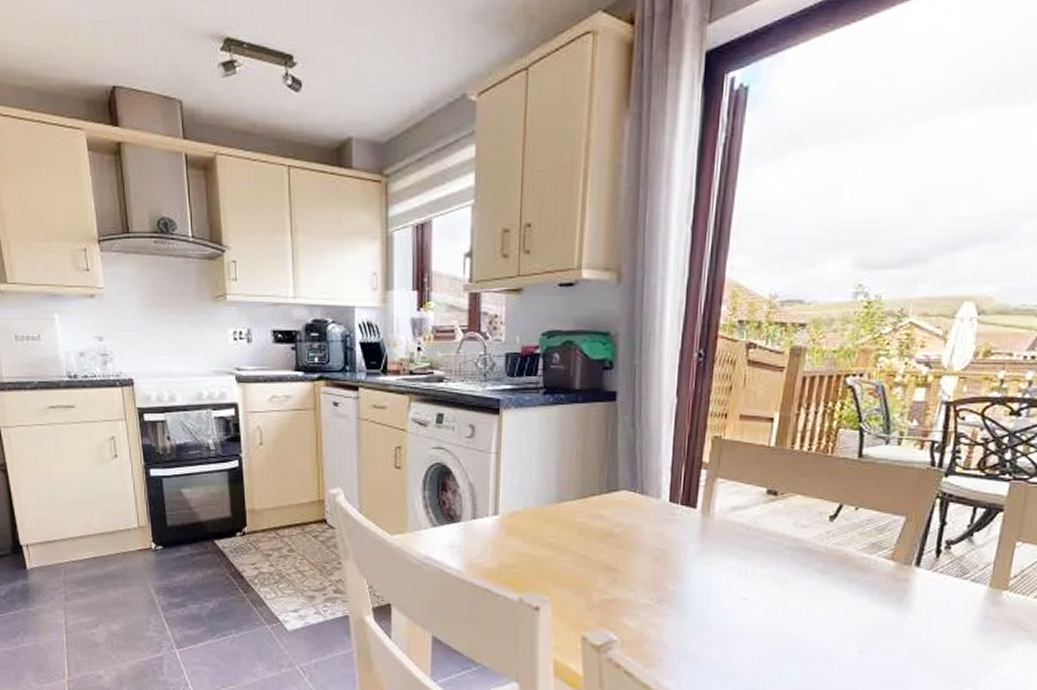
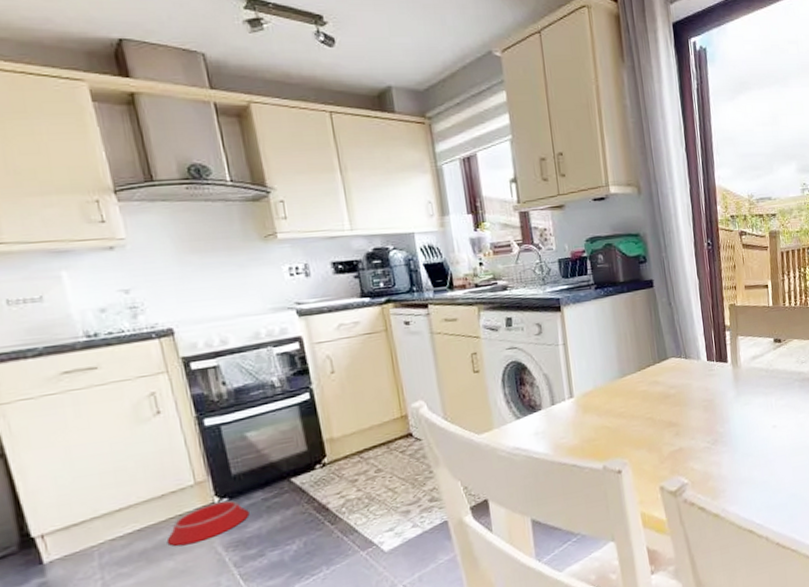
pet bowl: none [113,547,178,581] -> present [166,500,250,546]

